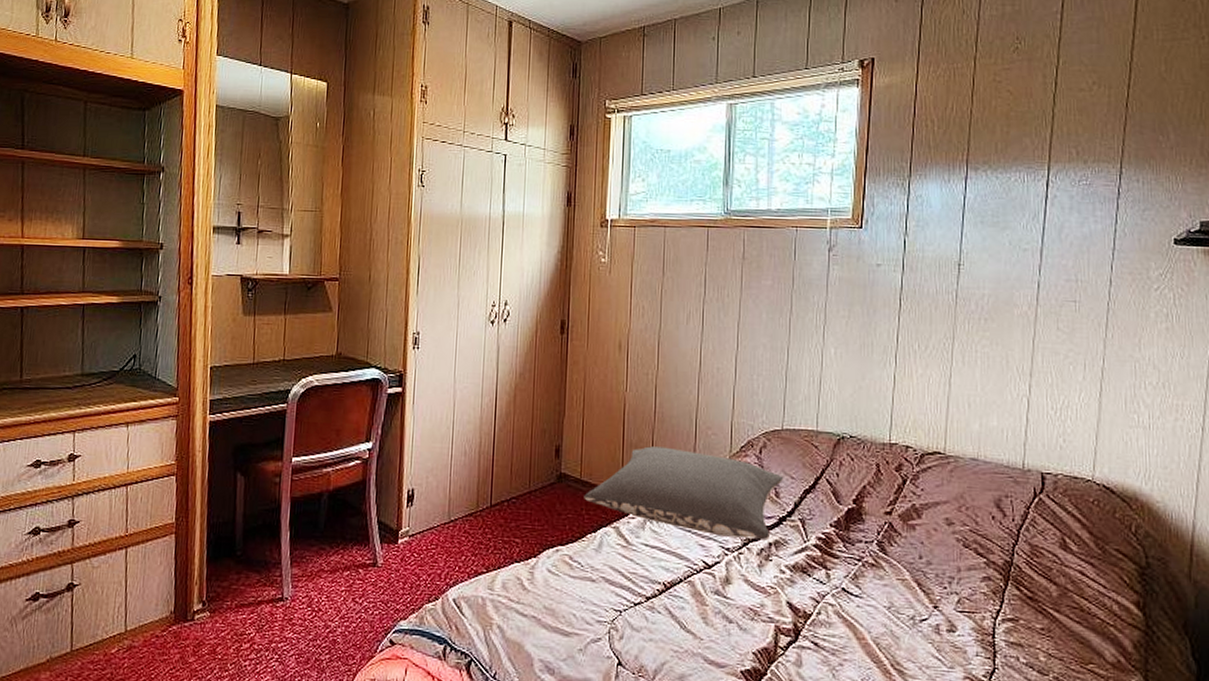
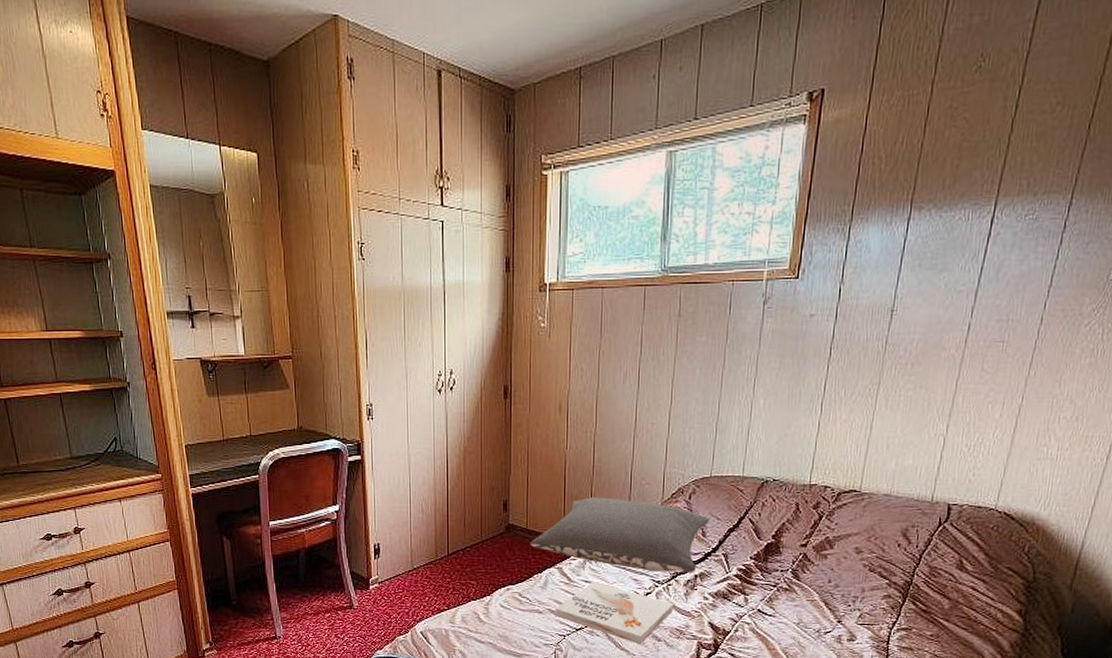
book: none [610,544,746,627] -> present [555,581,674,645]

